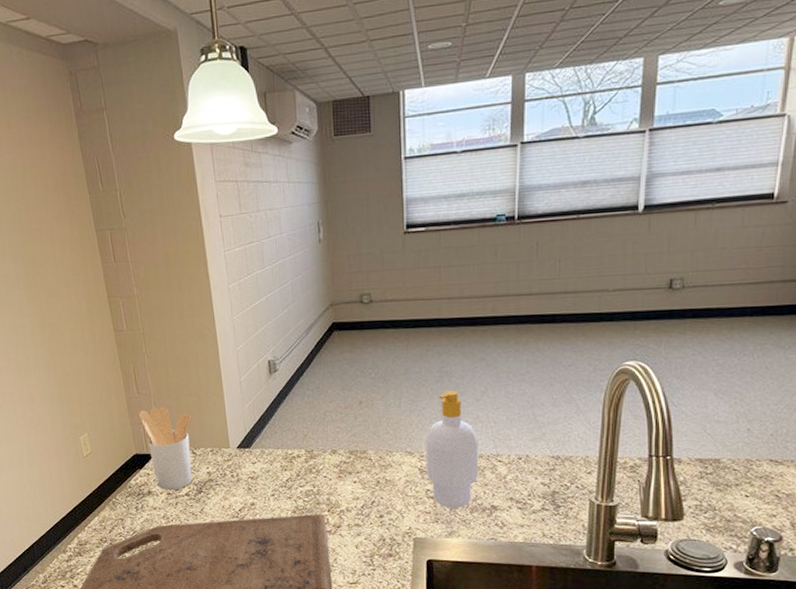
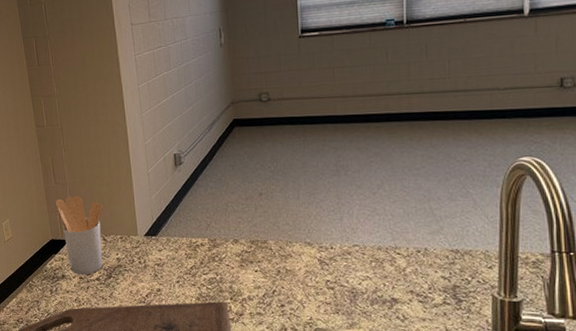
soap bottle: present [425,391,479,508] -> none [324,184,378,299]

